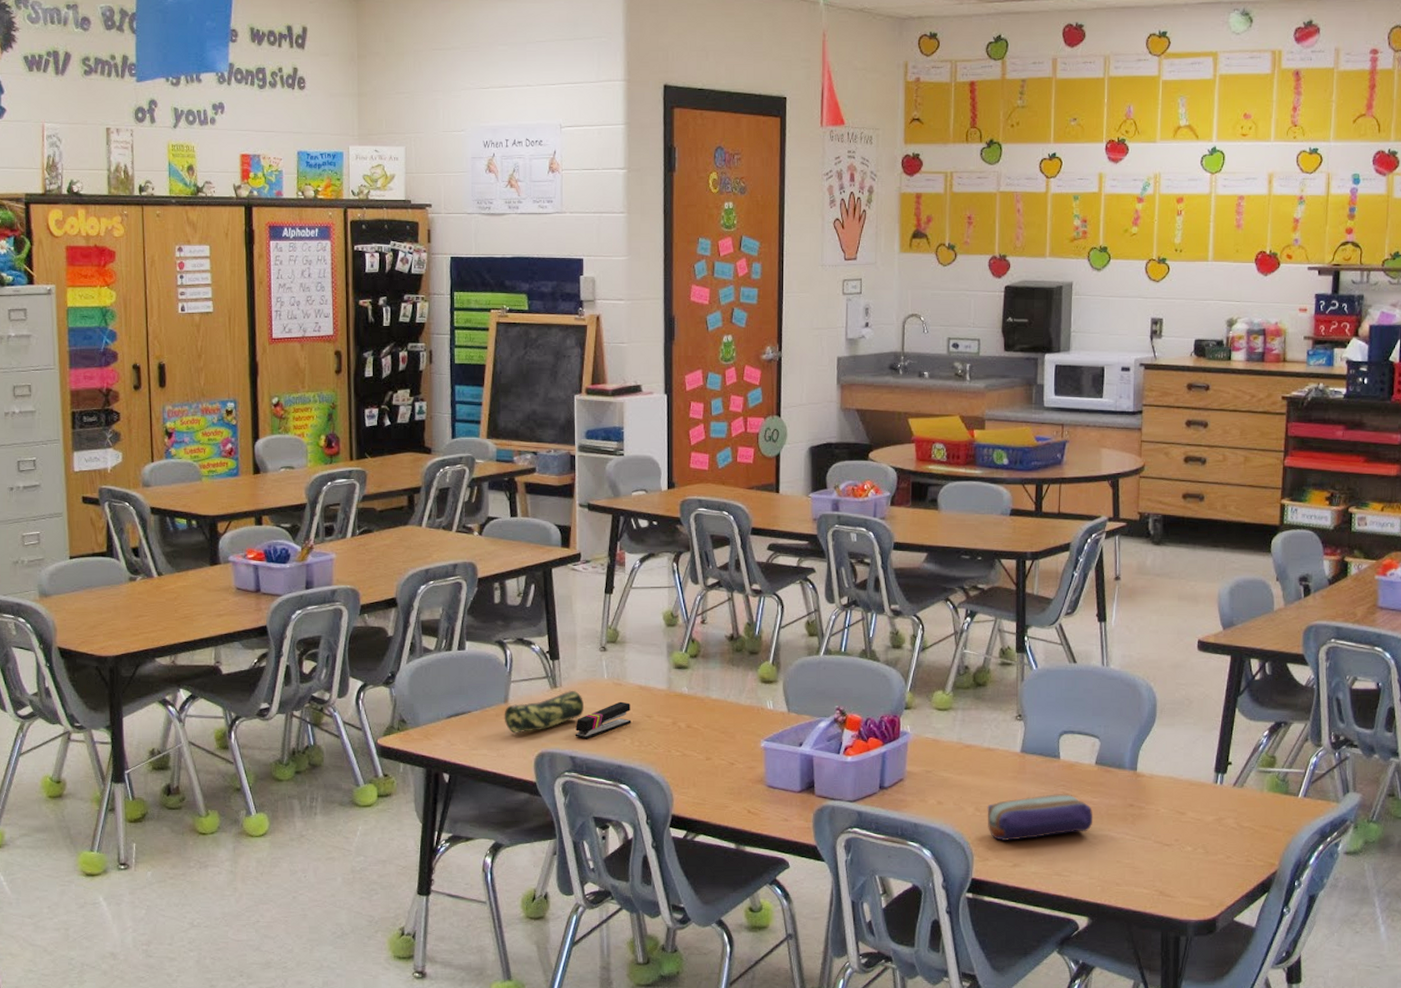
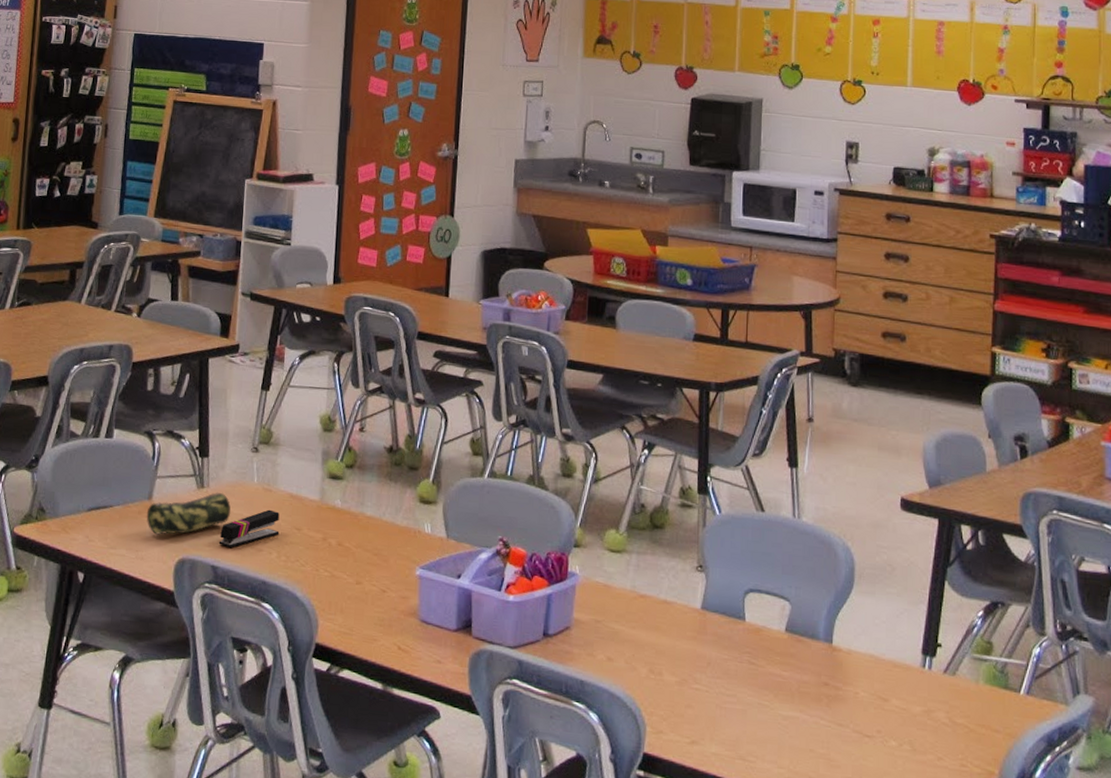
pencil case: present [987,794,1093,841] -> none [662,661,783,712]

